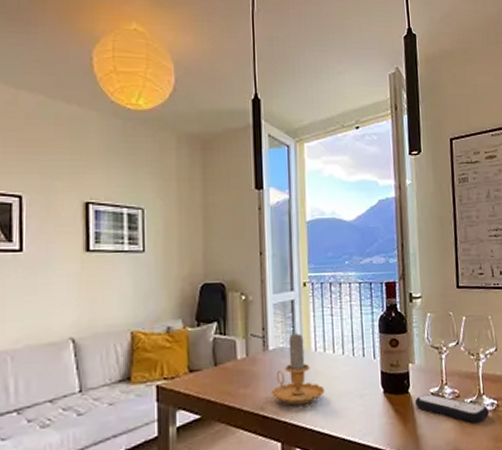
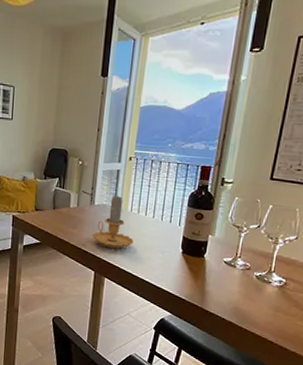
remote control: present [415,393,490,424] -> none [208,260,276,293]

